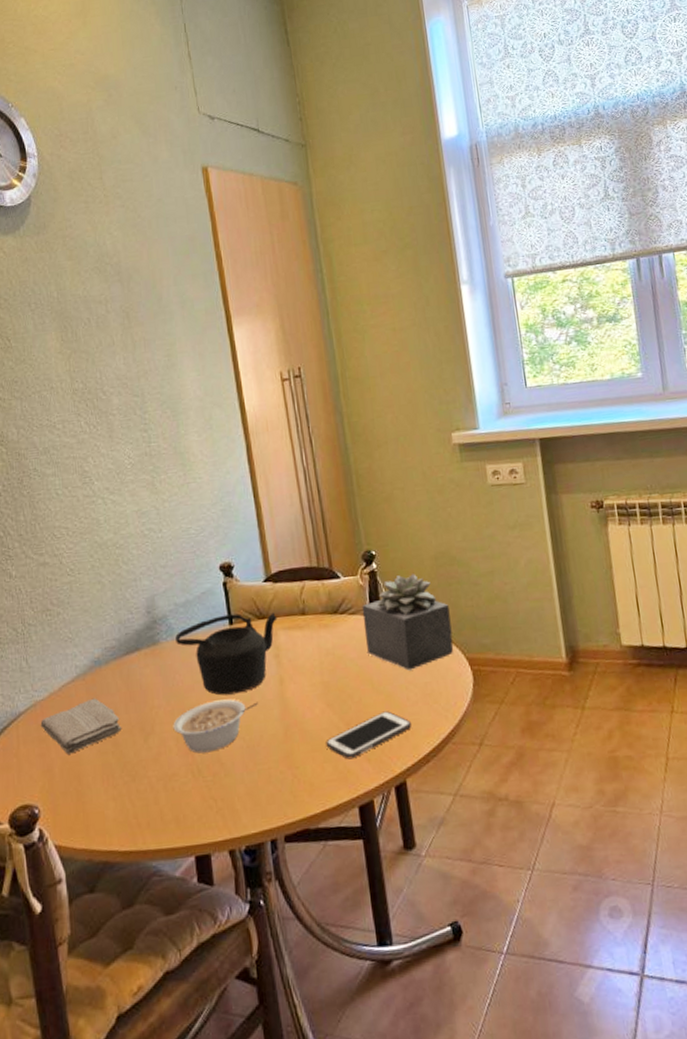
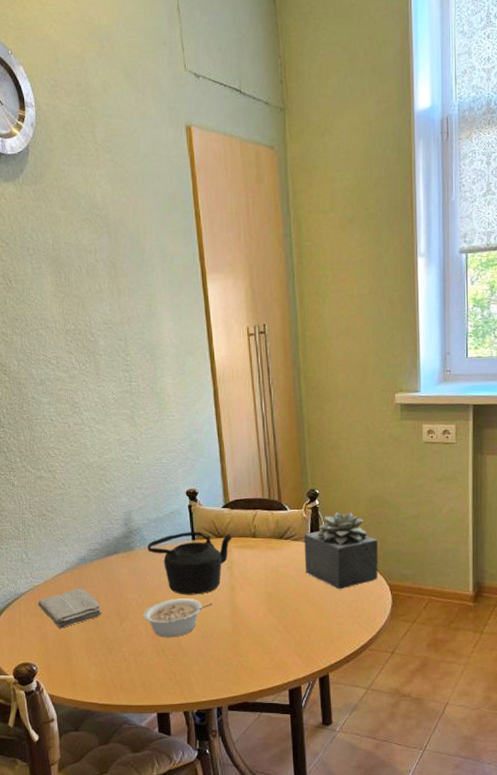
cell phone: present [326,711,411,760] -> none [266,620,337,654]

